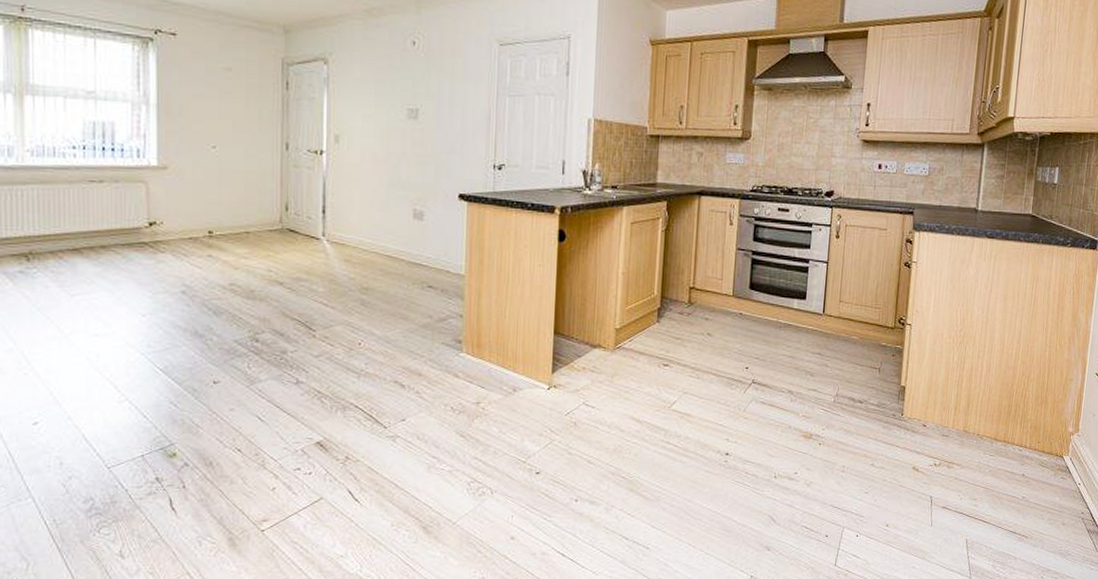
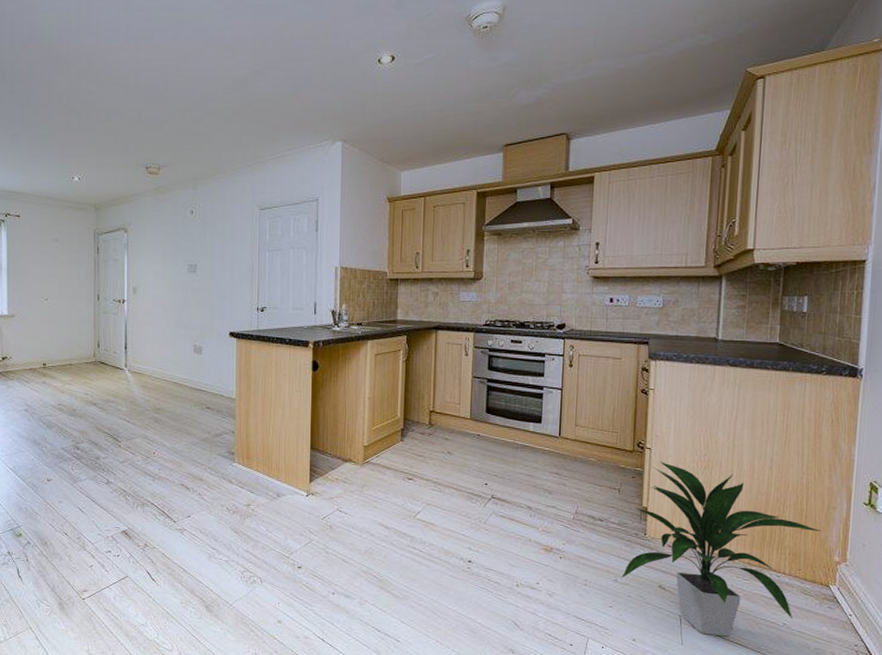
indoor plant: none [878,338,1059,515] -> present [621,462,822,637]

